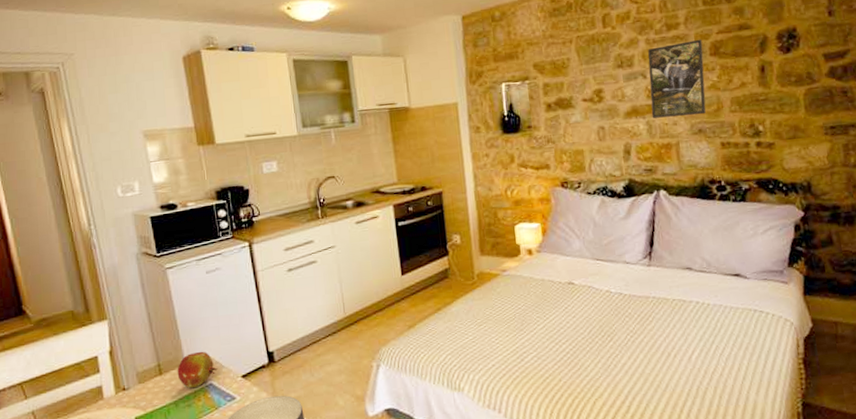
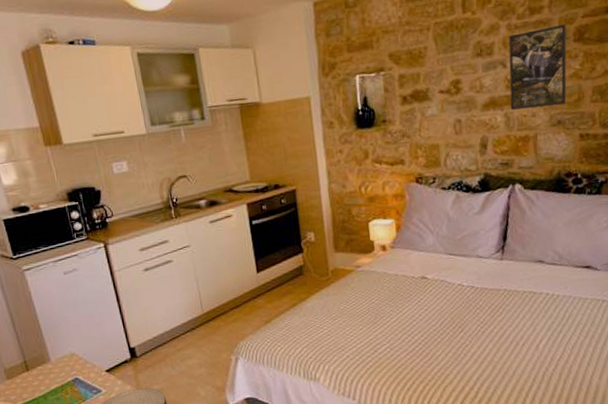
fruit: present [177,351,218,388] -> none [43,348,82,382]

